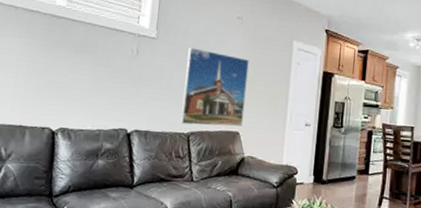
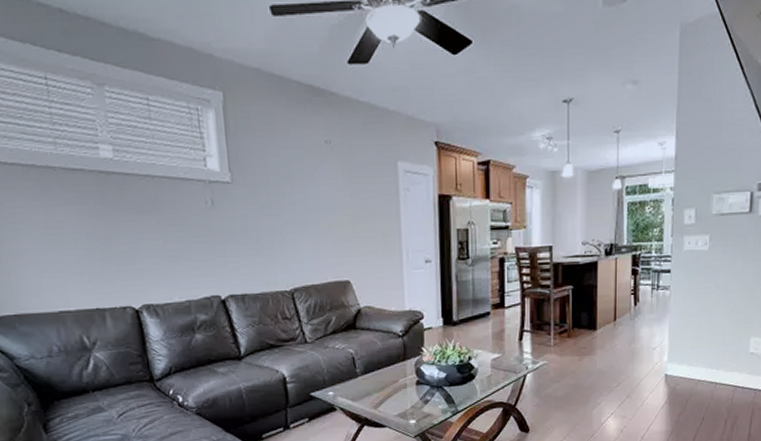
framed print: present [180,47,249,127] -> none [273,188,353,280]

